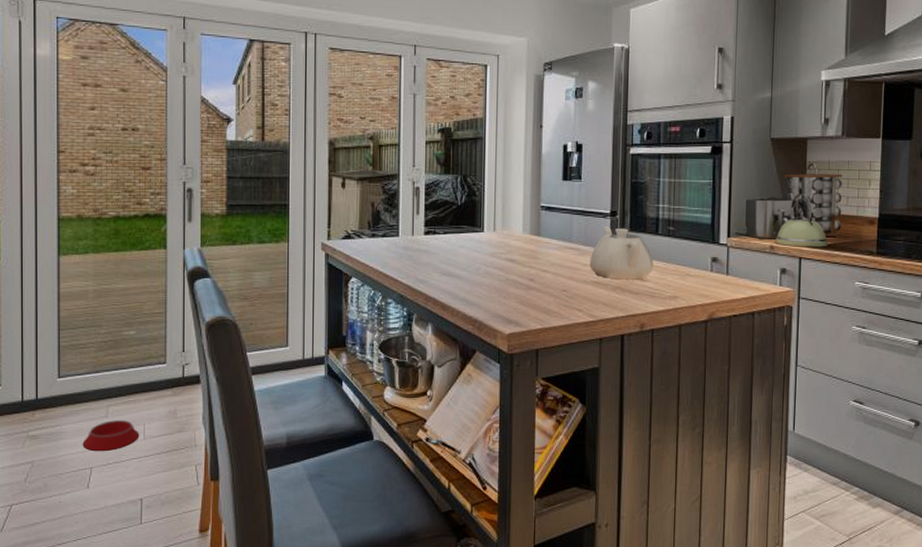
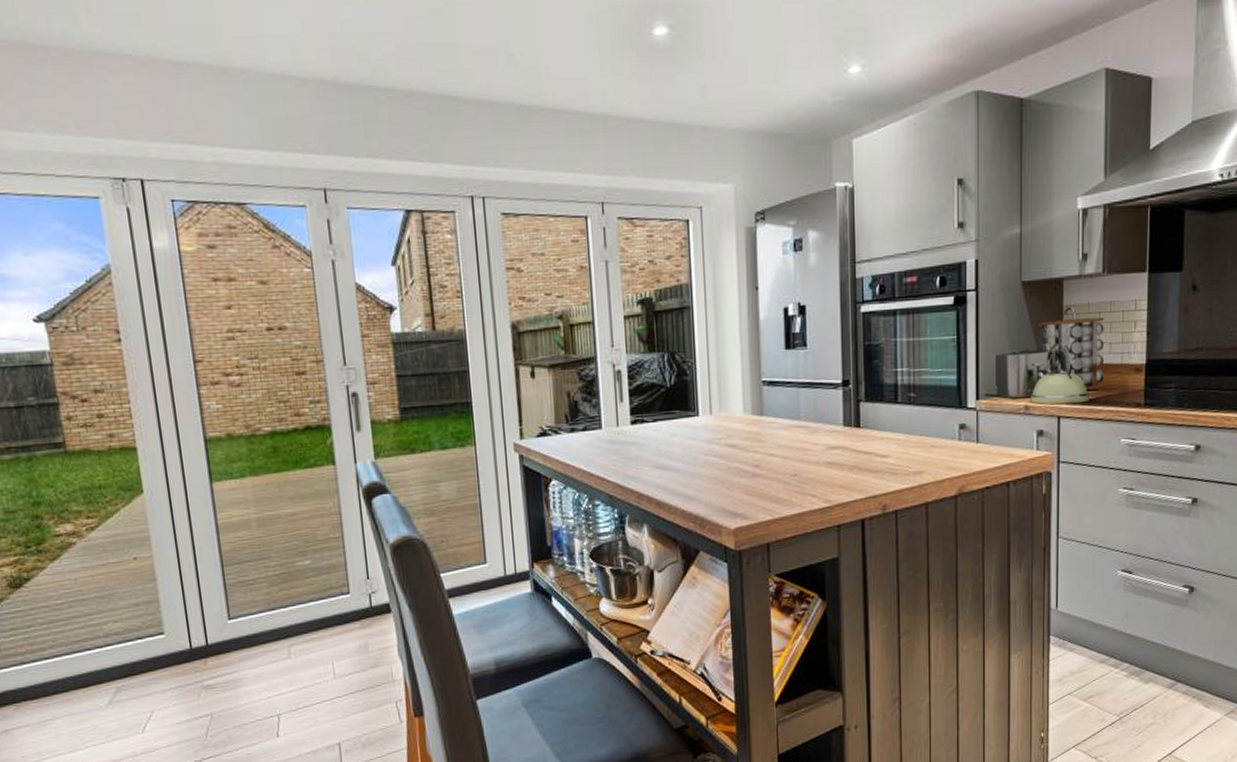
pet bowl: present [82,420,140,451] -> none [265,660,329,696]
teapot: present [589,225,654,280] -> none [821,397,895,458]

